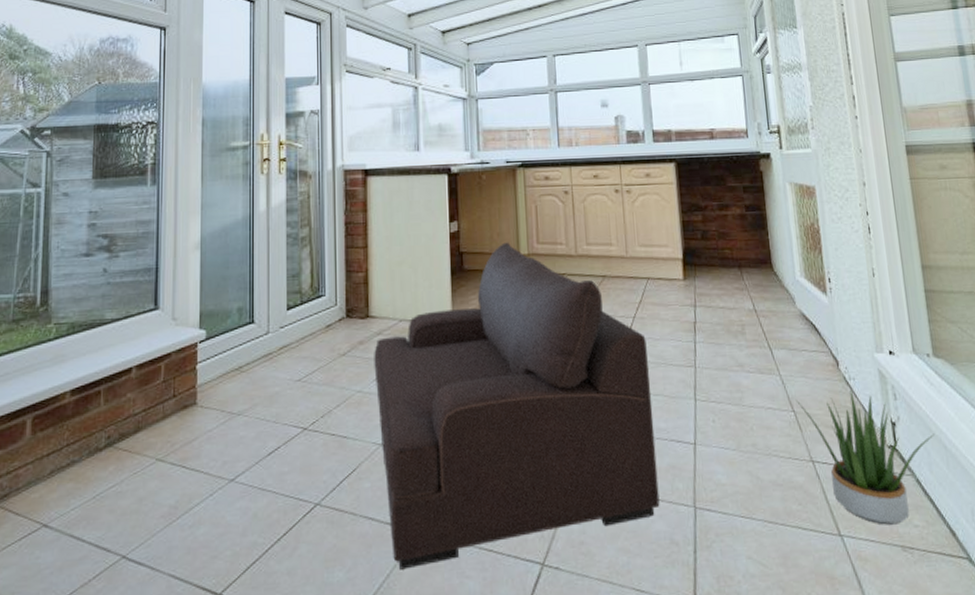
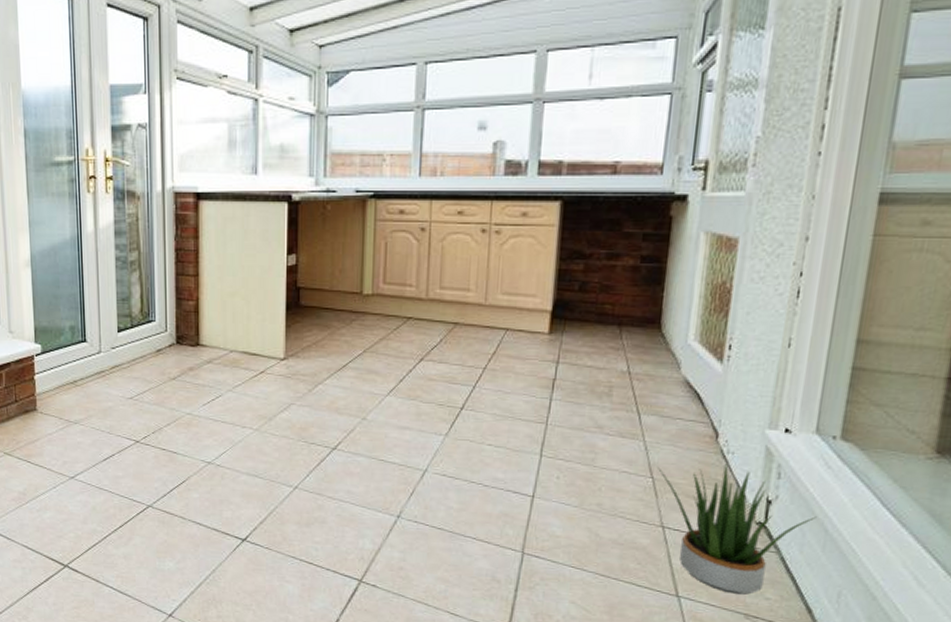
armchair: present [374,242,660,570] -> none [204,280,495,568]

